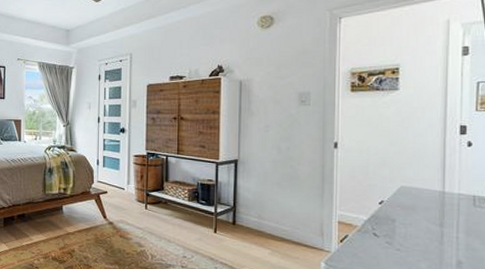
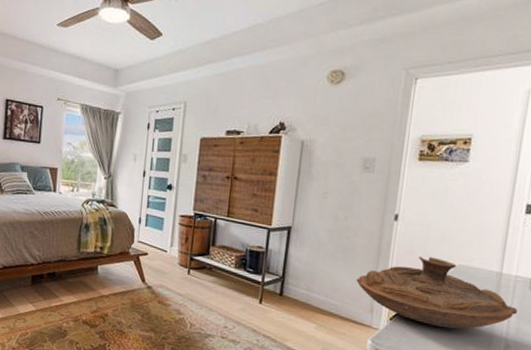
decorative bowl: none [304,180,466,248] -> present [356,256,518,329]

